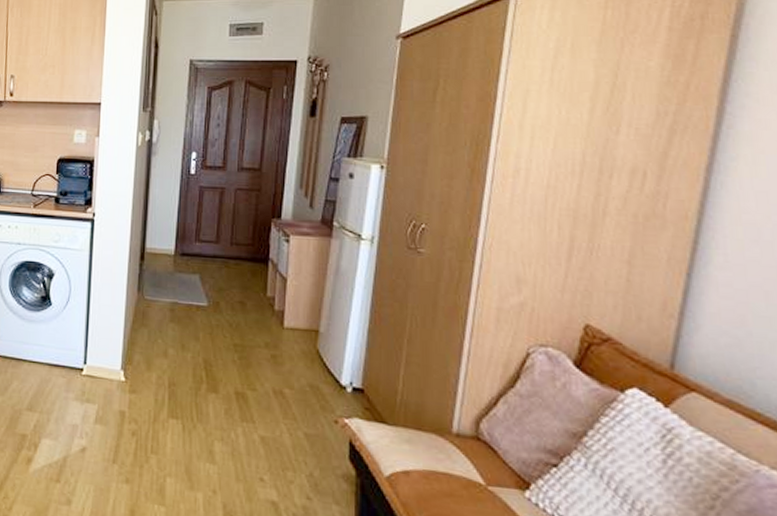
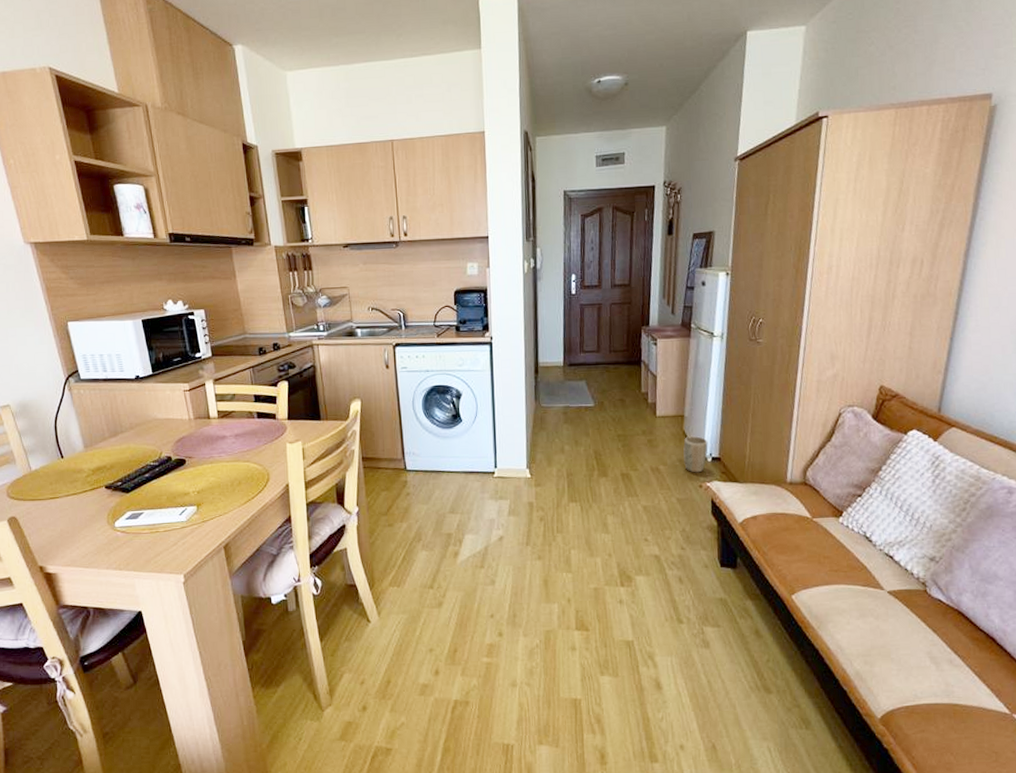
plant pot: none [316,357,349,405] -> present [683,436,708,473]

